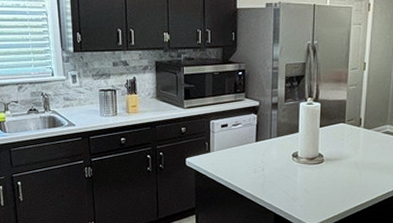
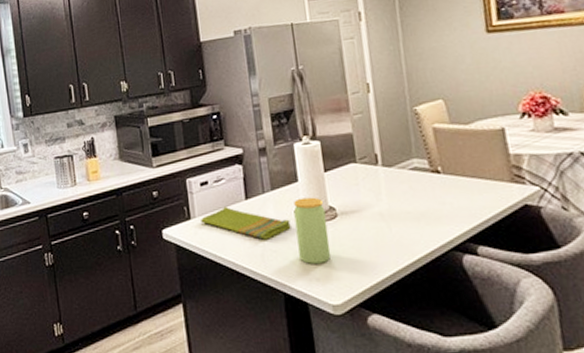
dish towel: none [218,146,288,173] -> present [201,207,291,240]
jar: none [290,145,316,195] -> present [293,197,331,264]

